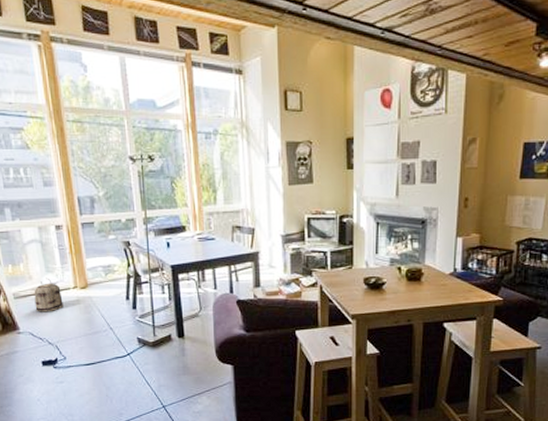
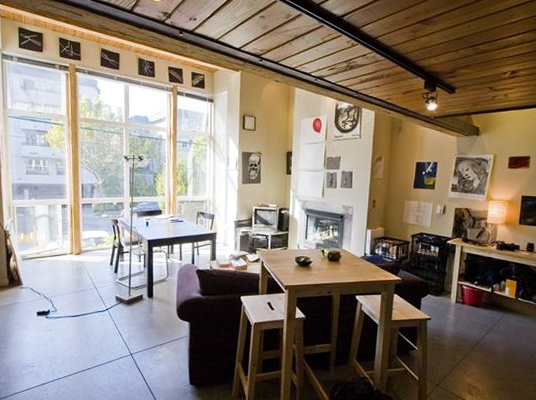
basket: present [34,277,64,312] -> none [37,244,60,272]

